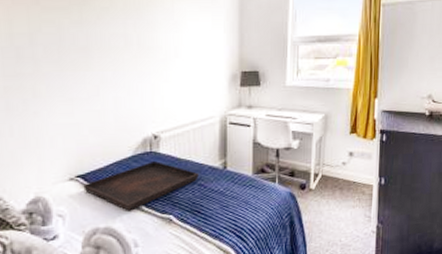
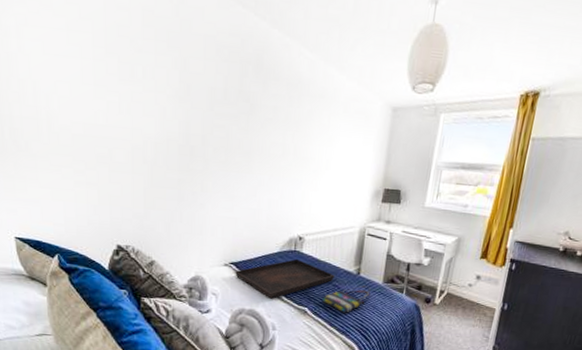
tote bag: none [187,180,240,215] -> present [321,285,371,313]

